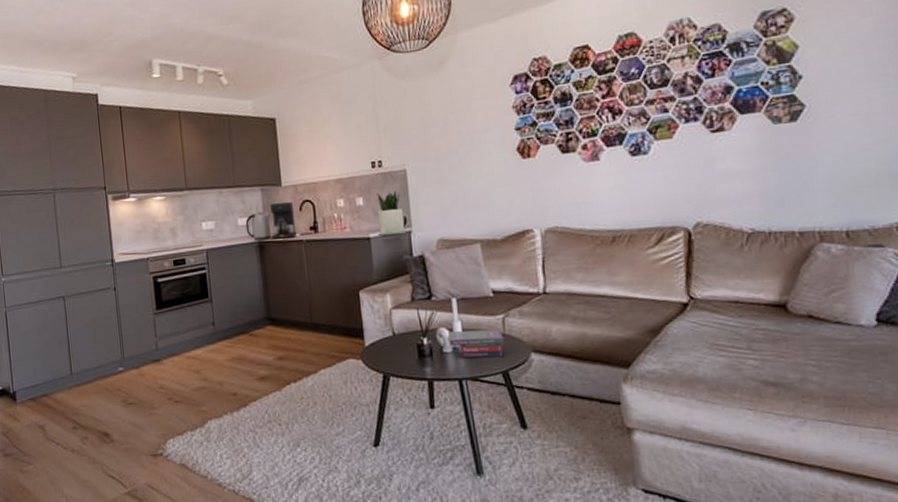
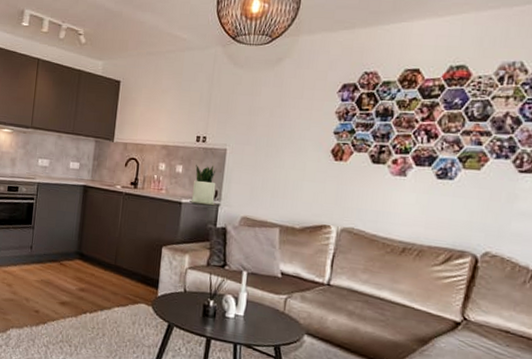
kettle: present [245,212,272,241] -> none [75,160,97,186]
coffee maker: present [269,202,297,240] -> none [95,155,121,188]
books: present [447,329,505,359] -> none [232,299,283,333]

